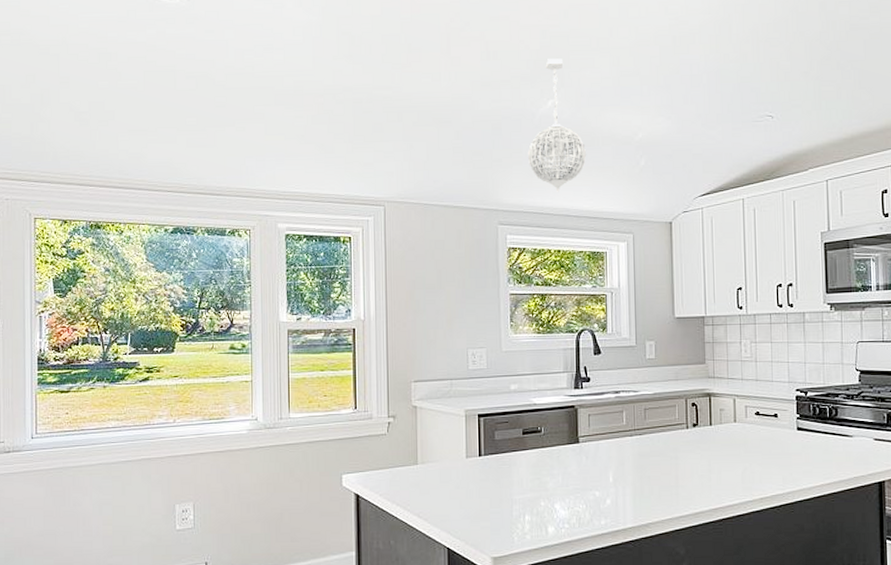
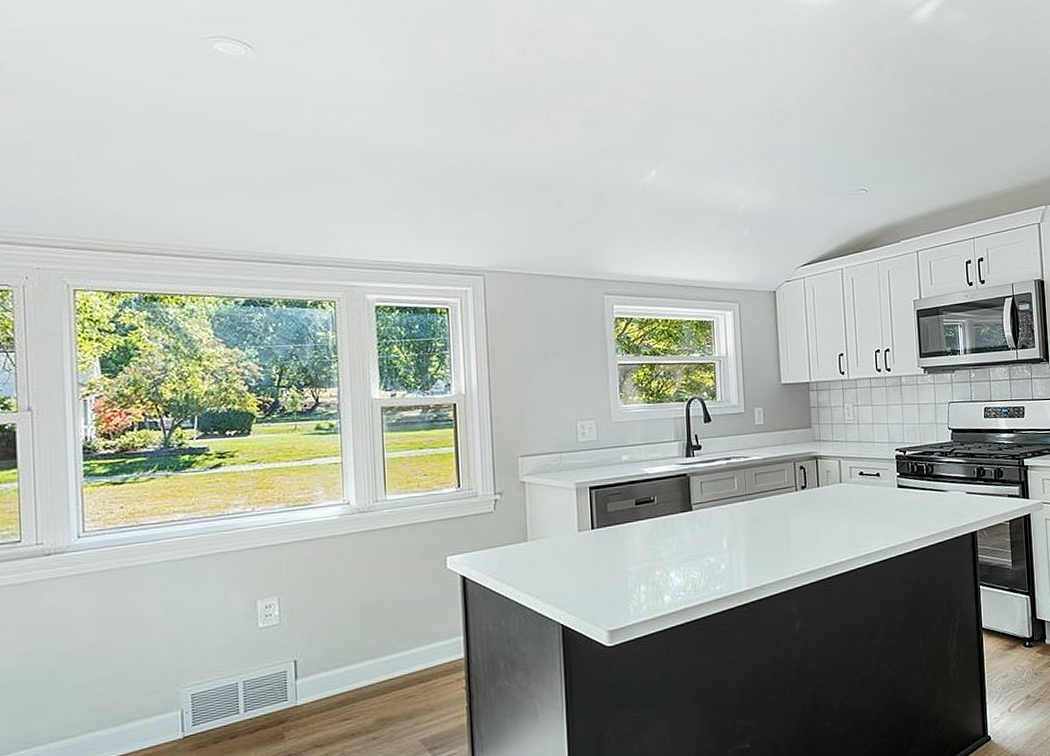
pendant light: present [527,58,587,192] -> none [631,129,691,262]

